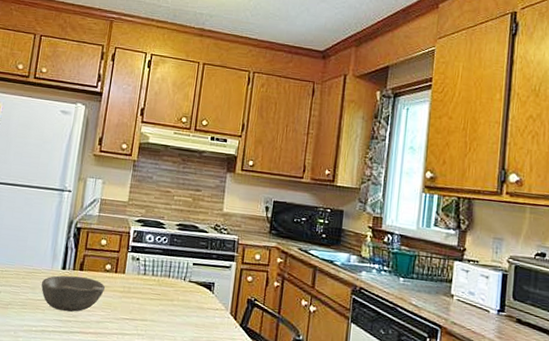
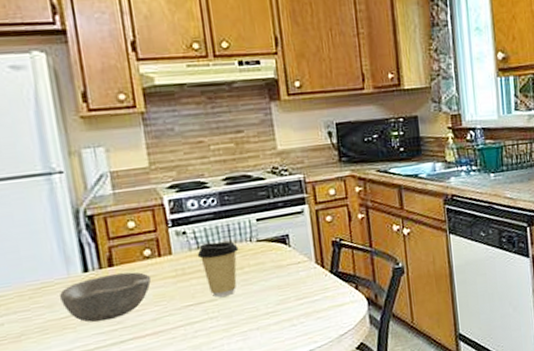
coffee cup: none [142,272,174,320] -> present [197,241,239,297]

